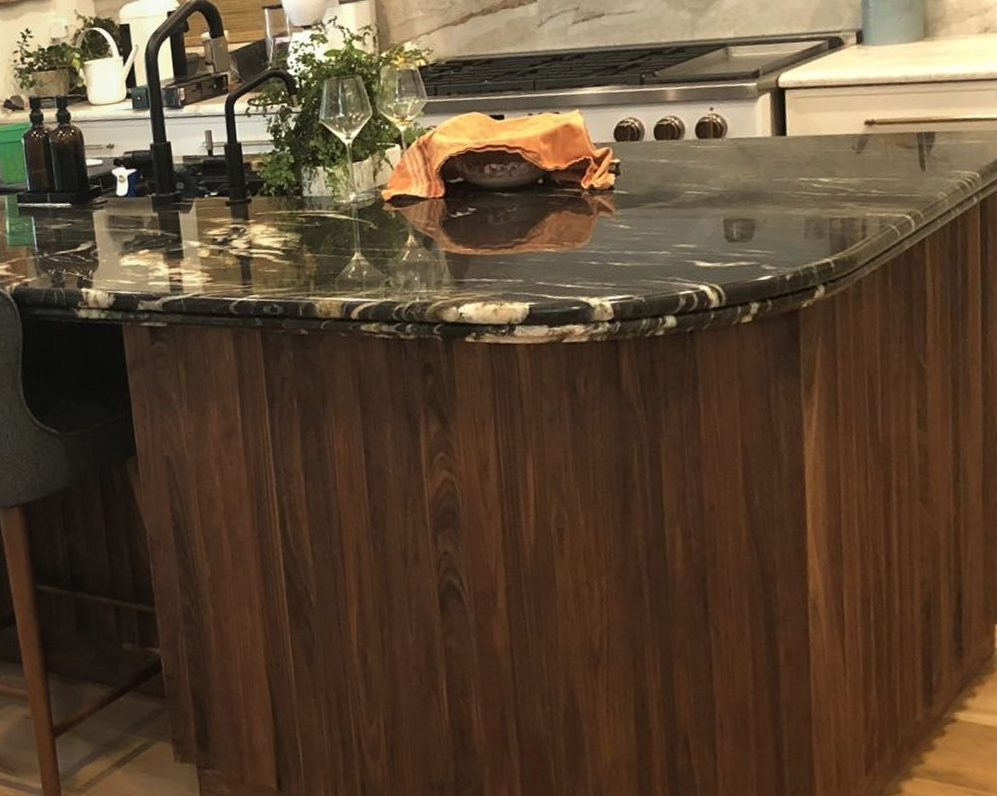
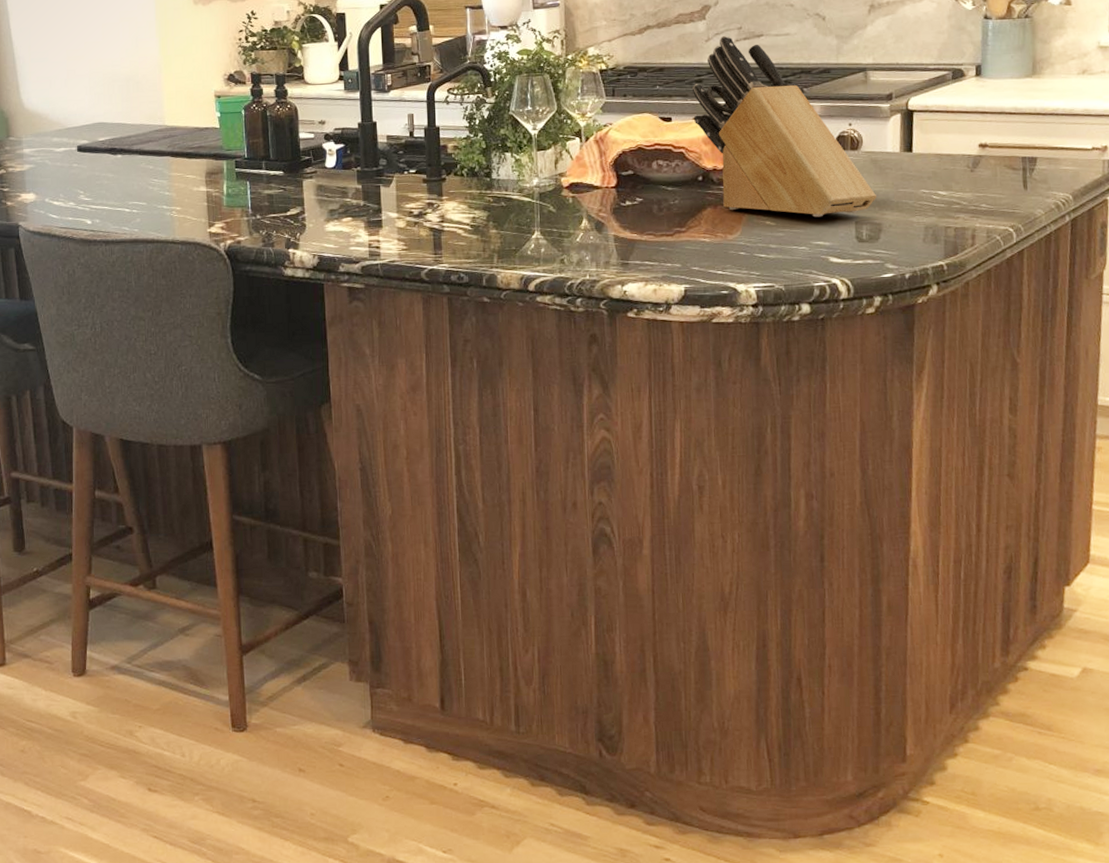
knife block: none [525,18,747,217] -> present [691,35,876,217]

